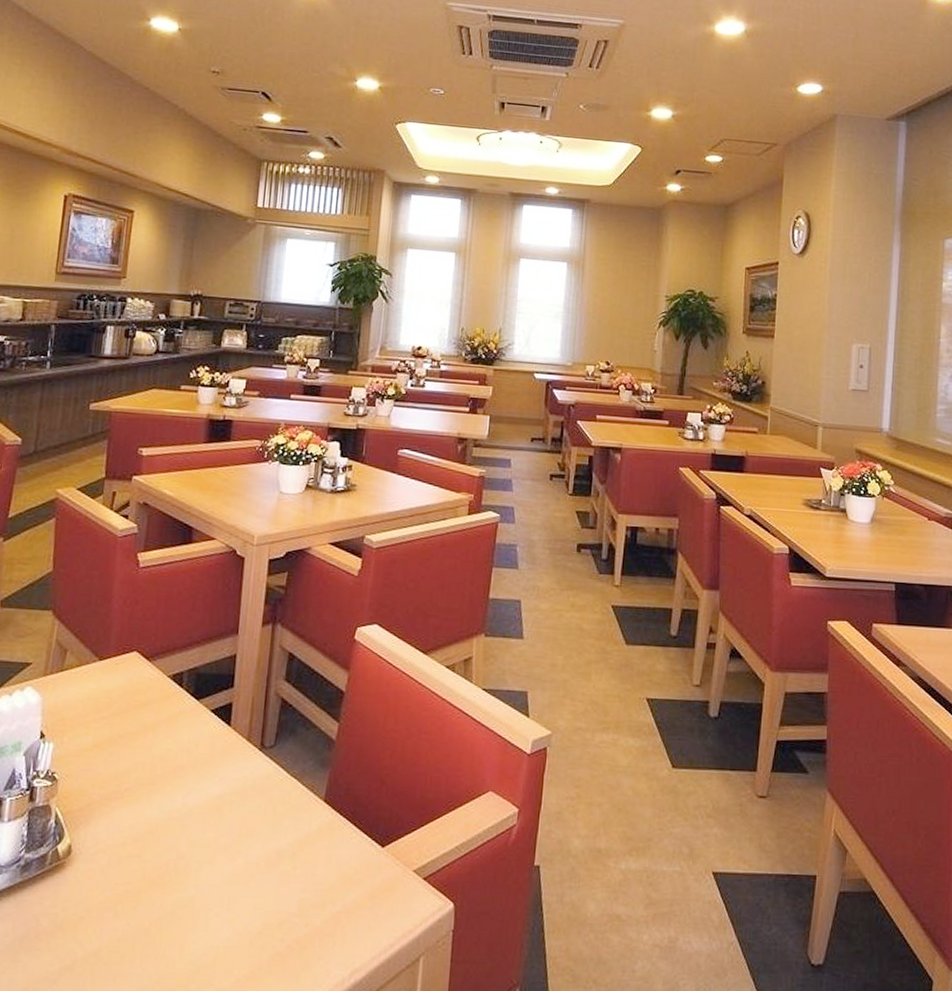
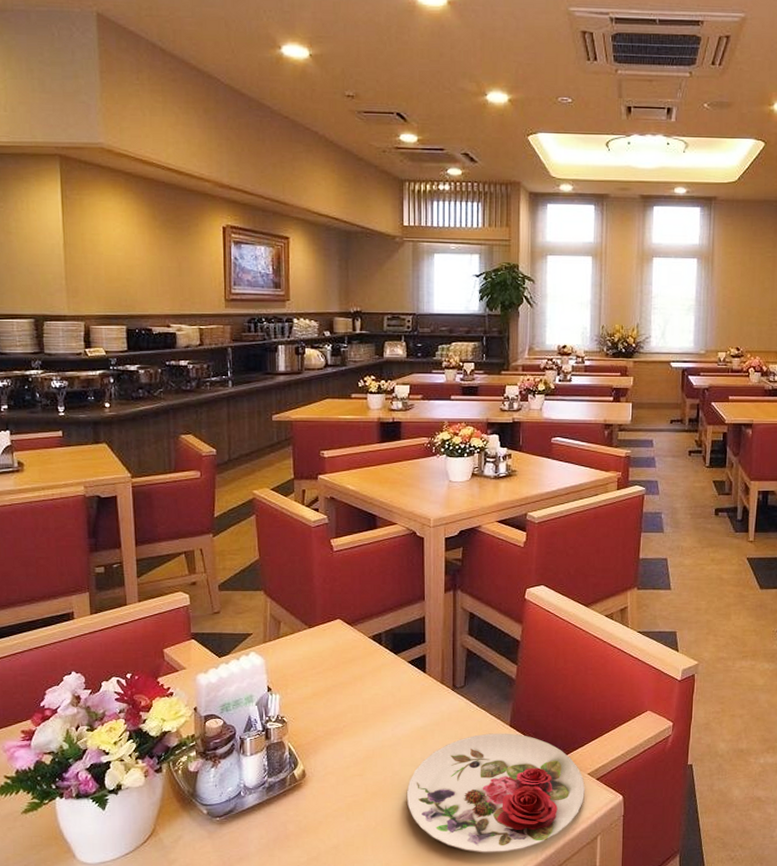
plate: none [190,809,409,974] -> present [406,733,585,853]

